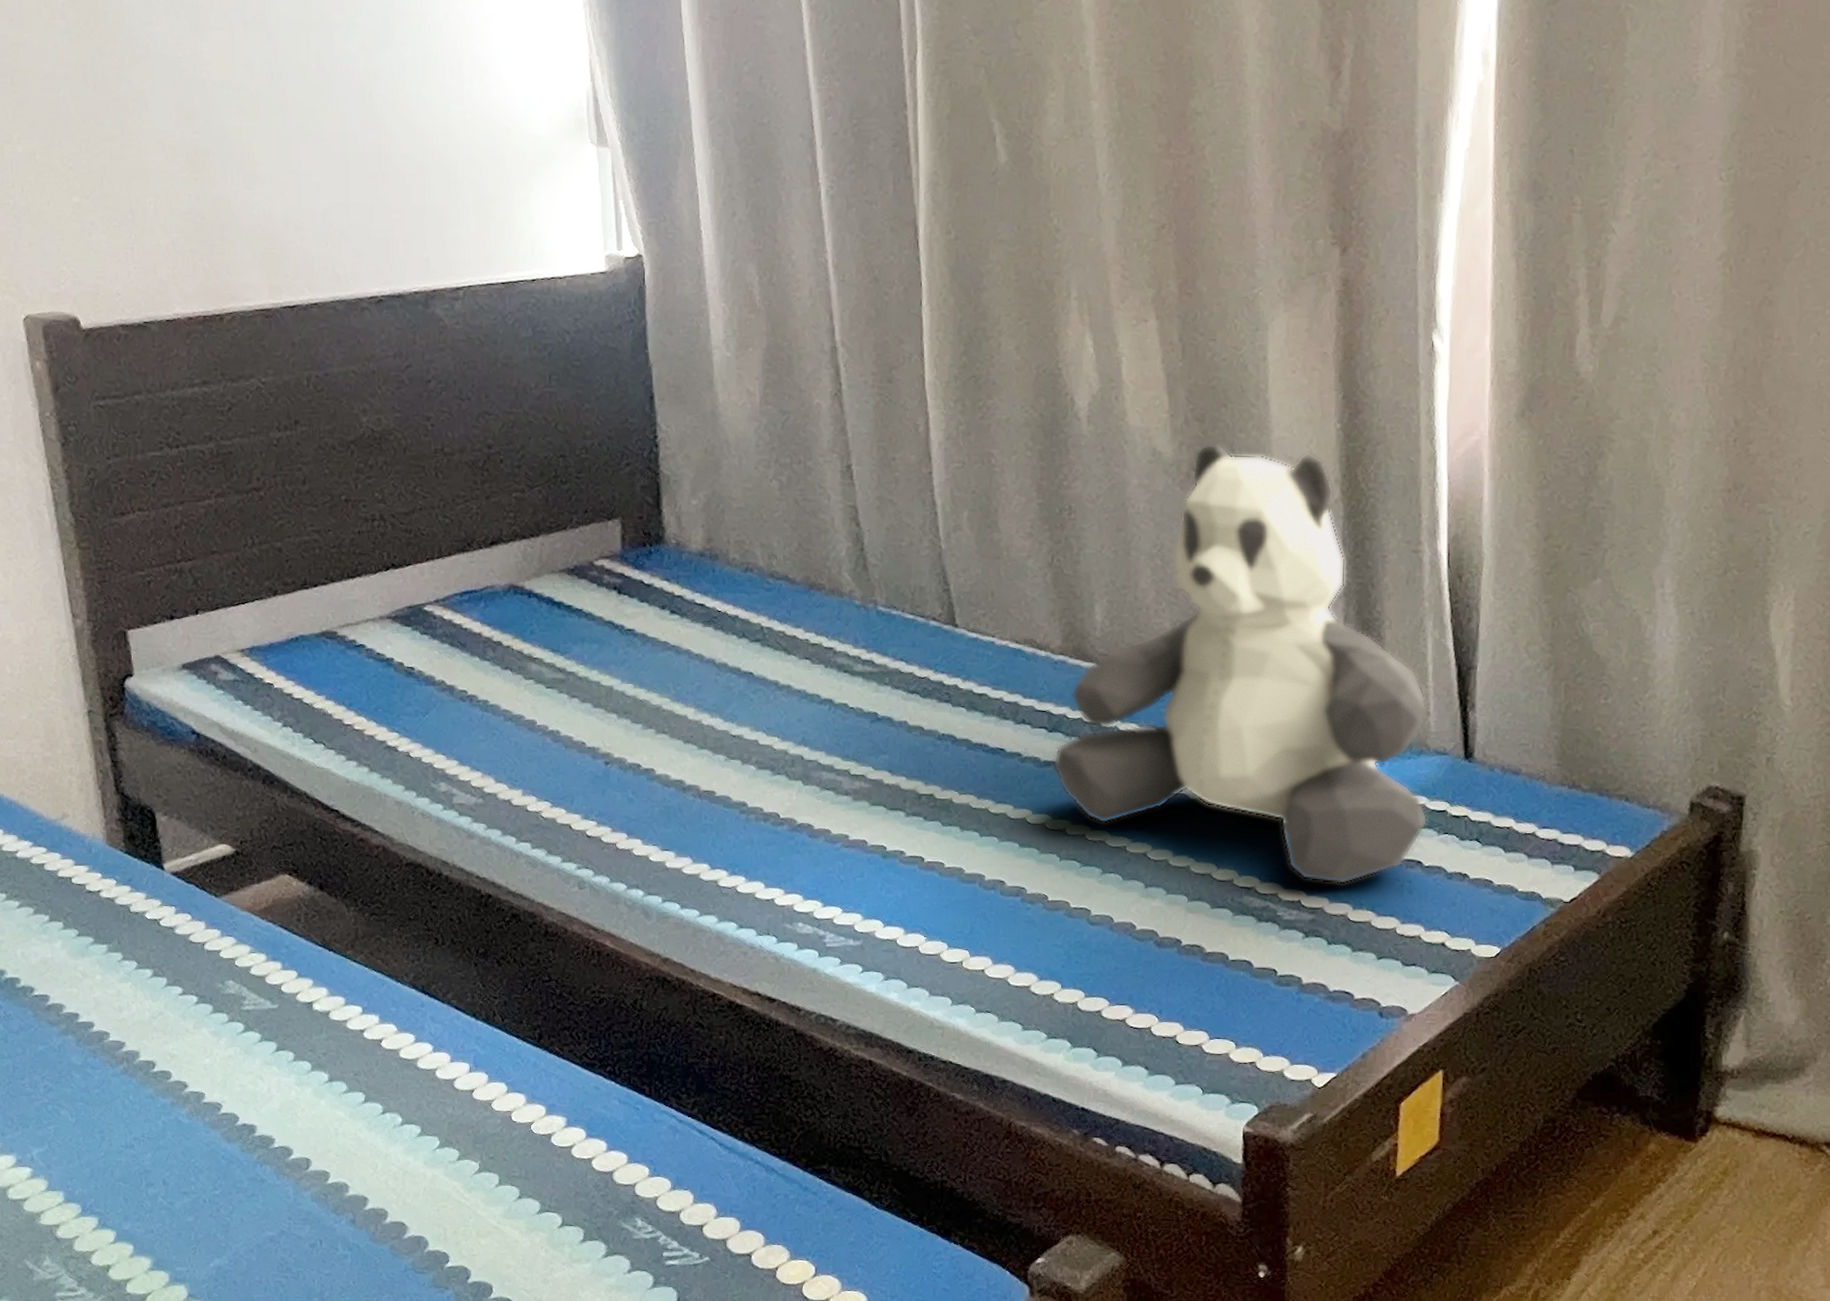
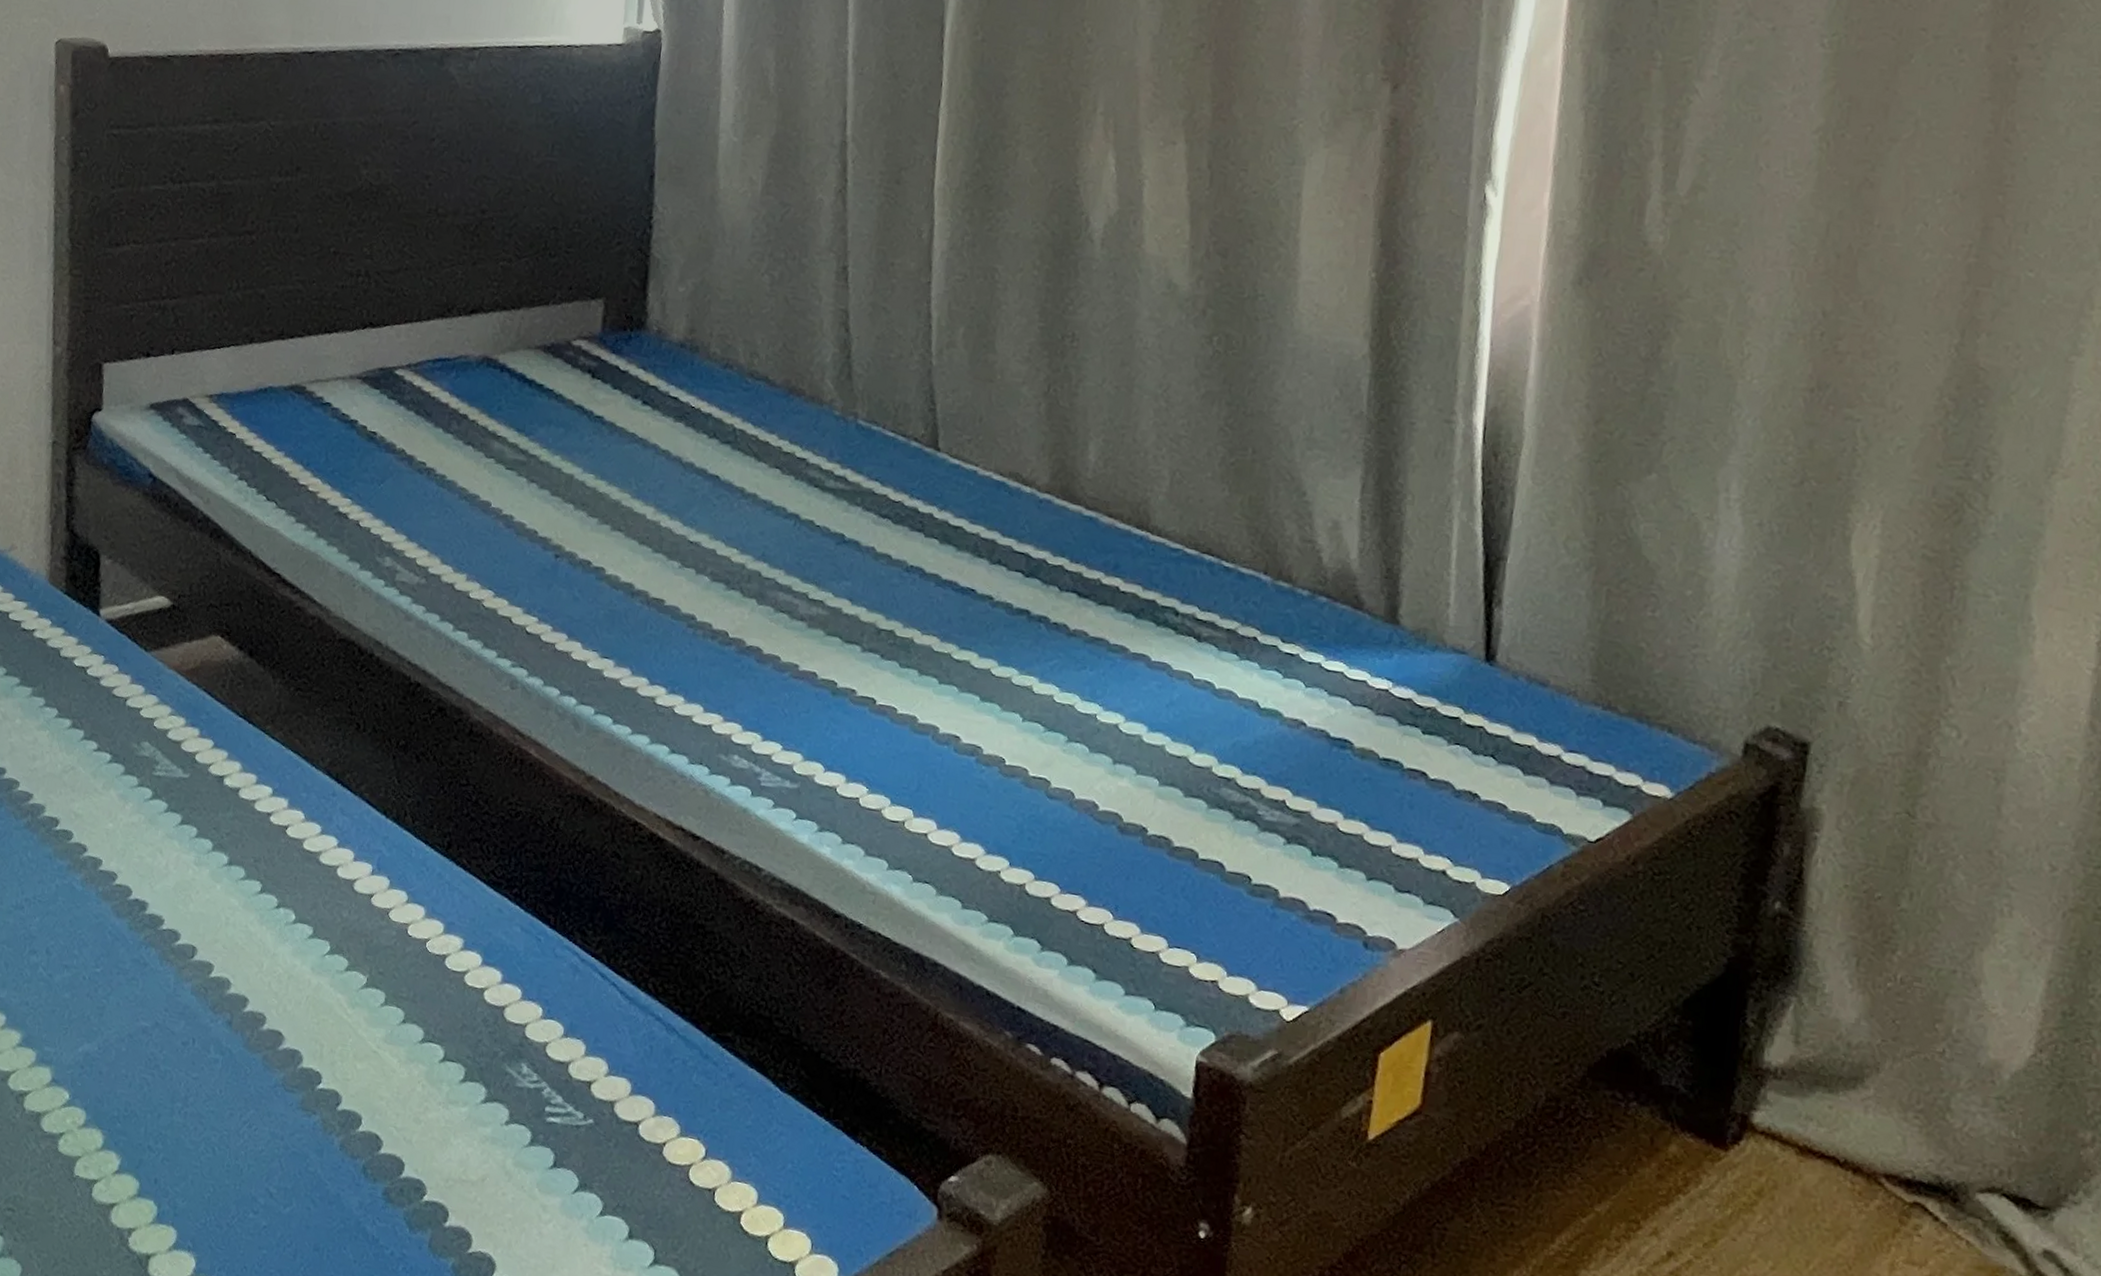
teddy bear: present [1052,443,1428,885] -> none [1025,280,1447,789]

